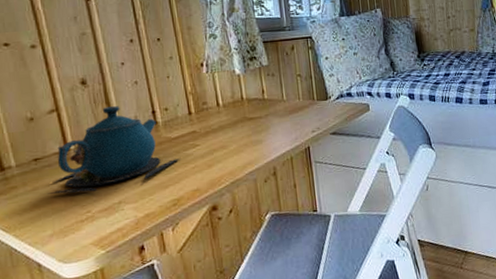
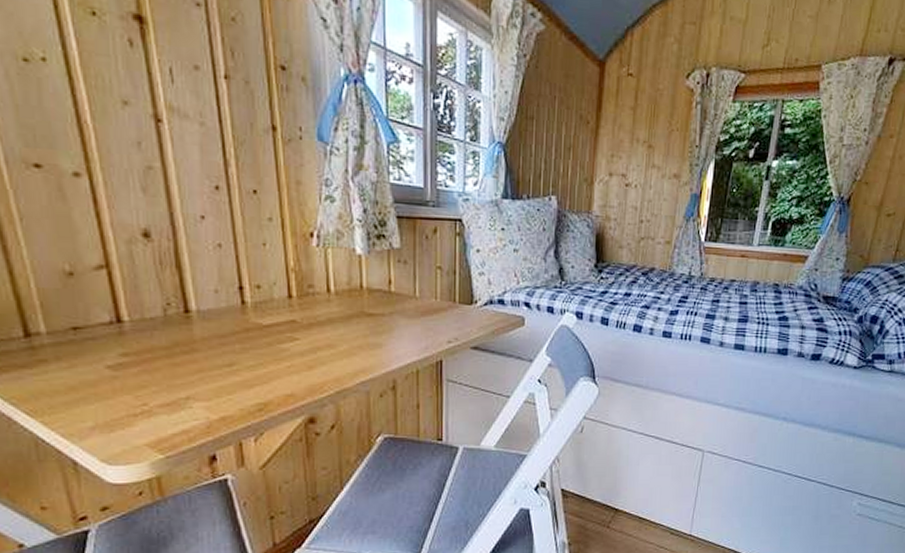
teapot: present [47,106,180,194] -> none [90,272,272,379]

